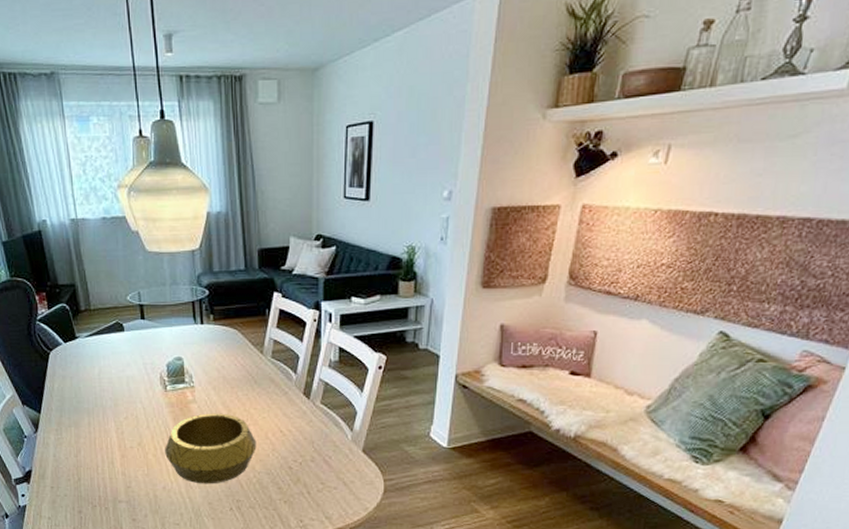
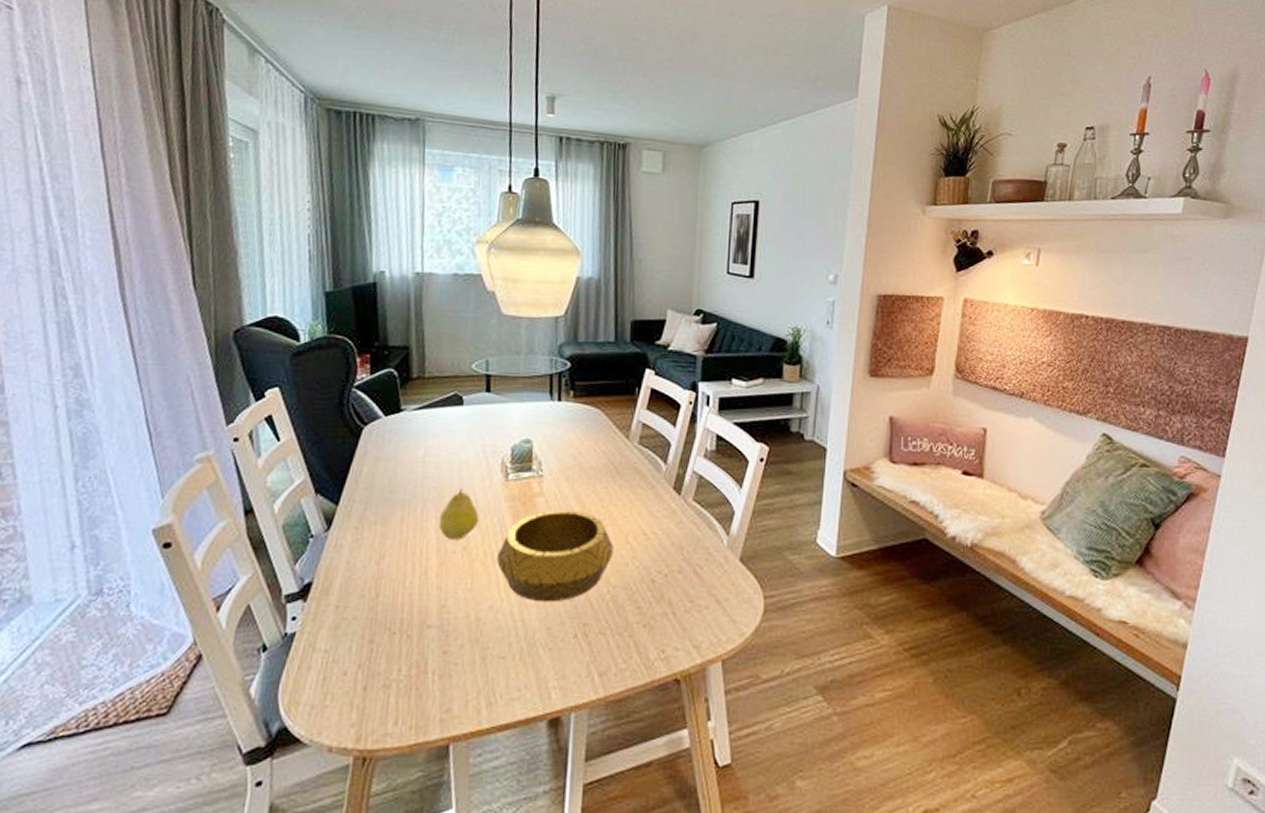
fruit: none [117,398,148,438] -> present [438,489,479,540]

